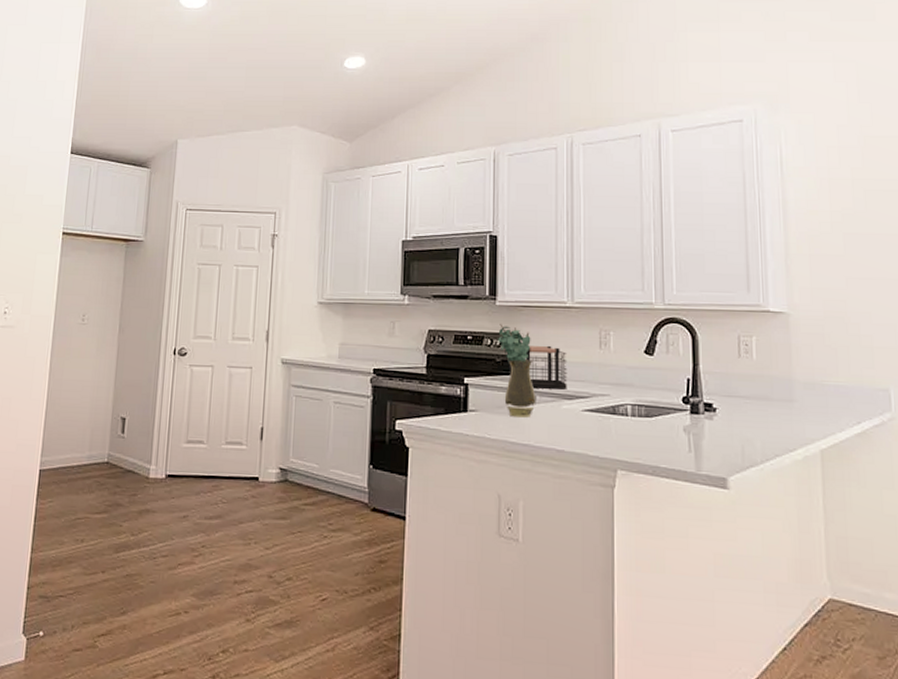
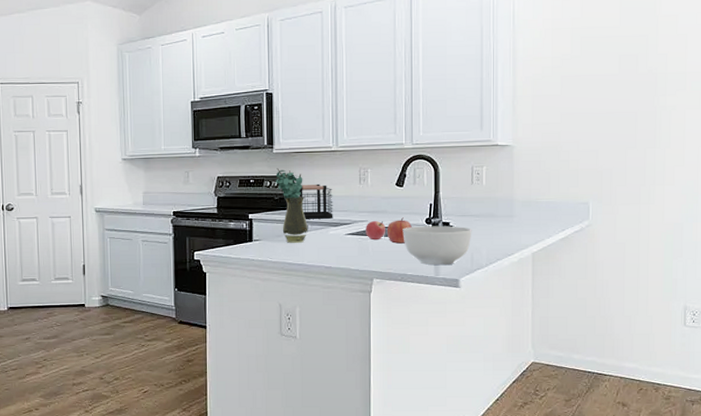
fruit: none [607,395,633,421] -> present [366,220,386,241]
fruit: none [633,393,665,427] -> present [386,217,412,244]
bowl: none [653,406,742,459] -> present [403,226,472,266]

